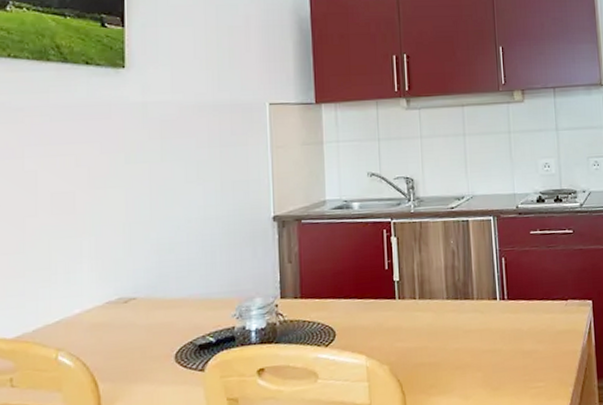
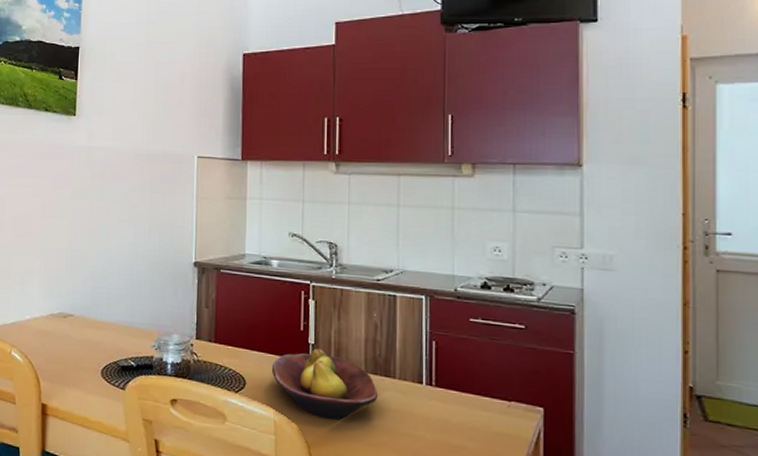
fruit bowl: none [360,284,460,353] -> present [271,348,378,420]

